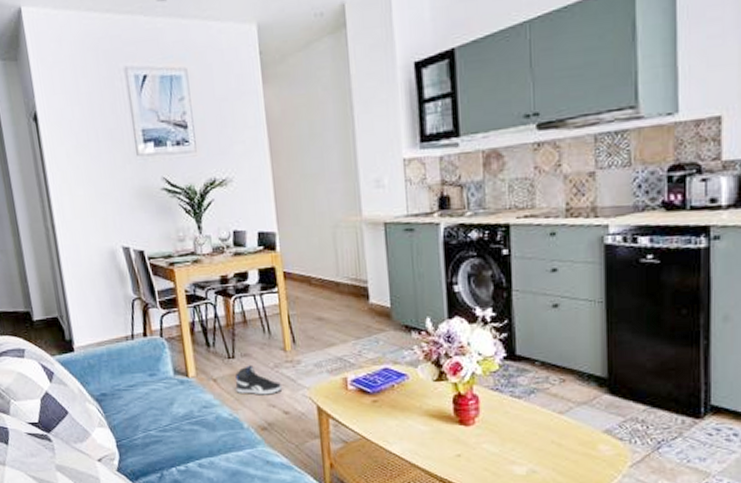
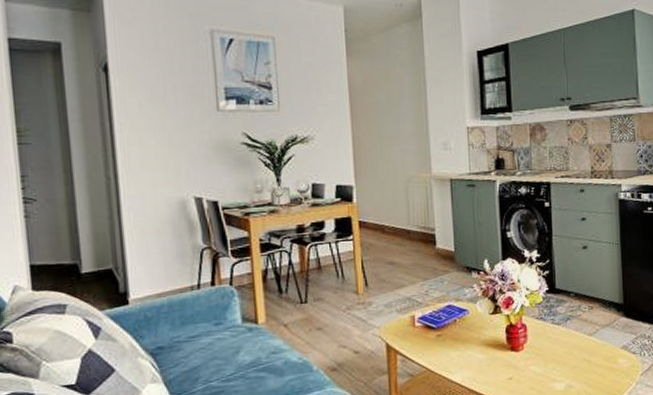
sneaker: present [235,365,283,395] -> none [306,309,354,337]

